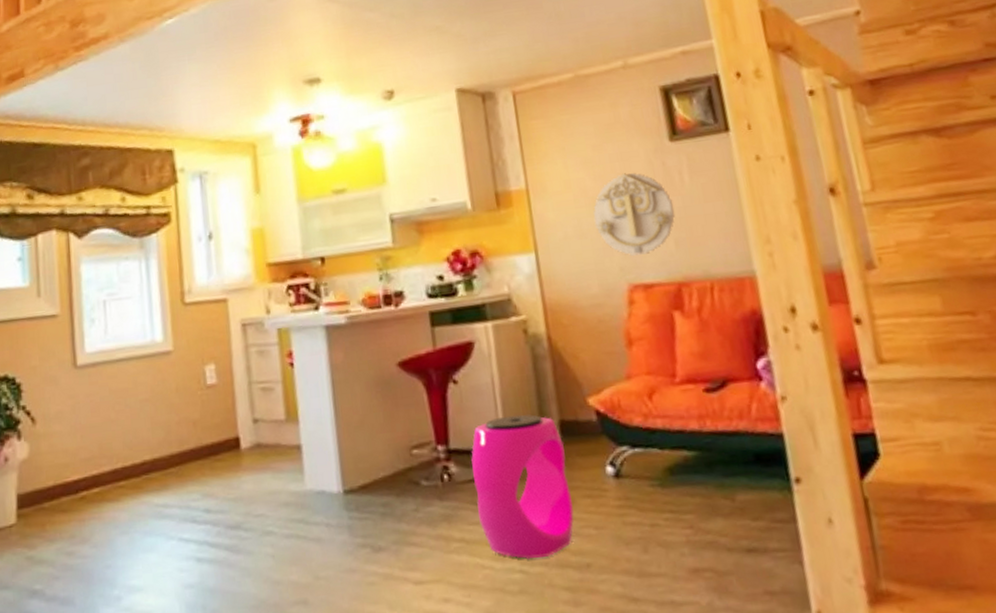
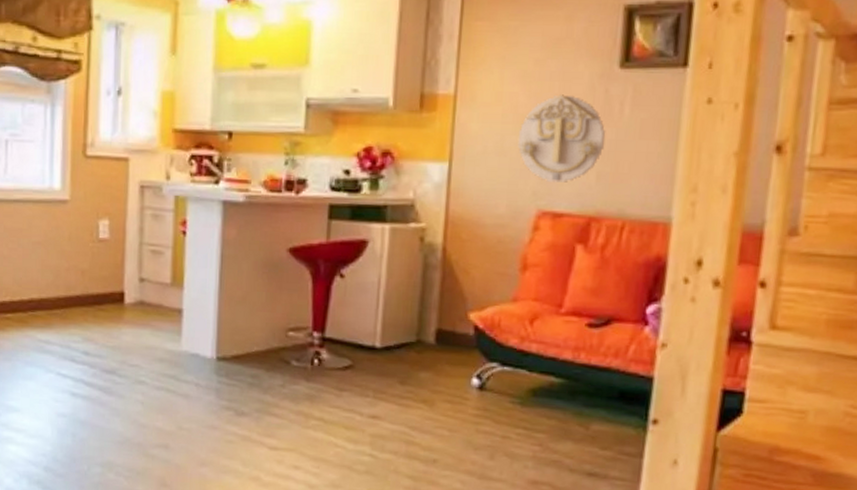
stool: present [471,413,574,560] -> none [340,316,437,447]

